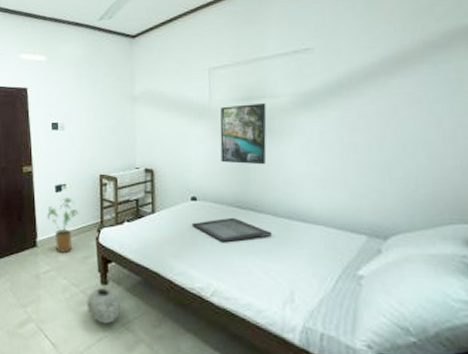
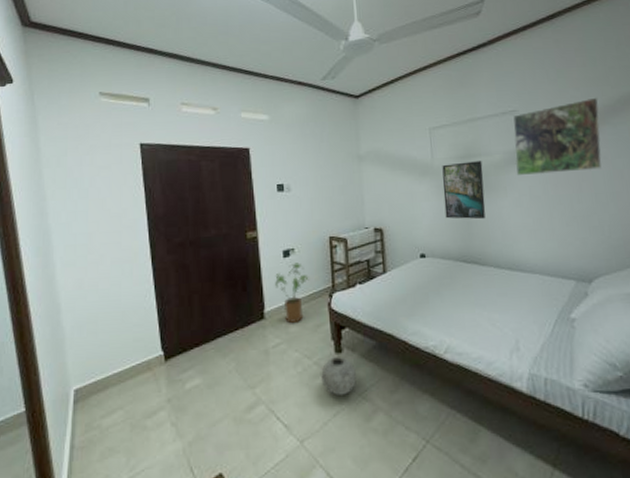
serving tray: present [191,217,272,242] -> none [422,271,495,297]
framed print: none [304,32,417,121] -> present [513,97,602,176]

